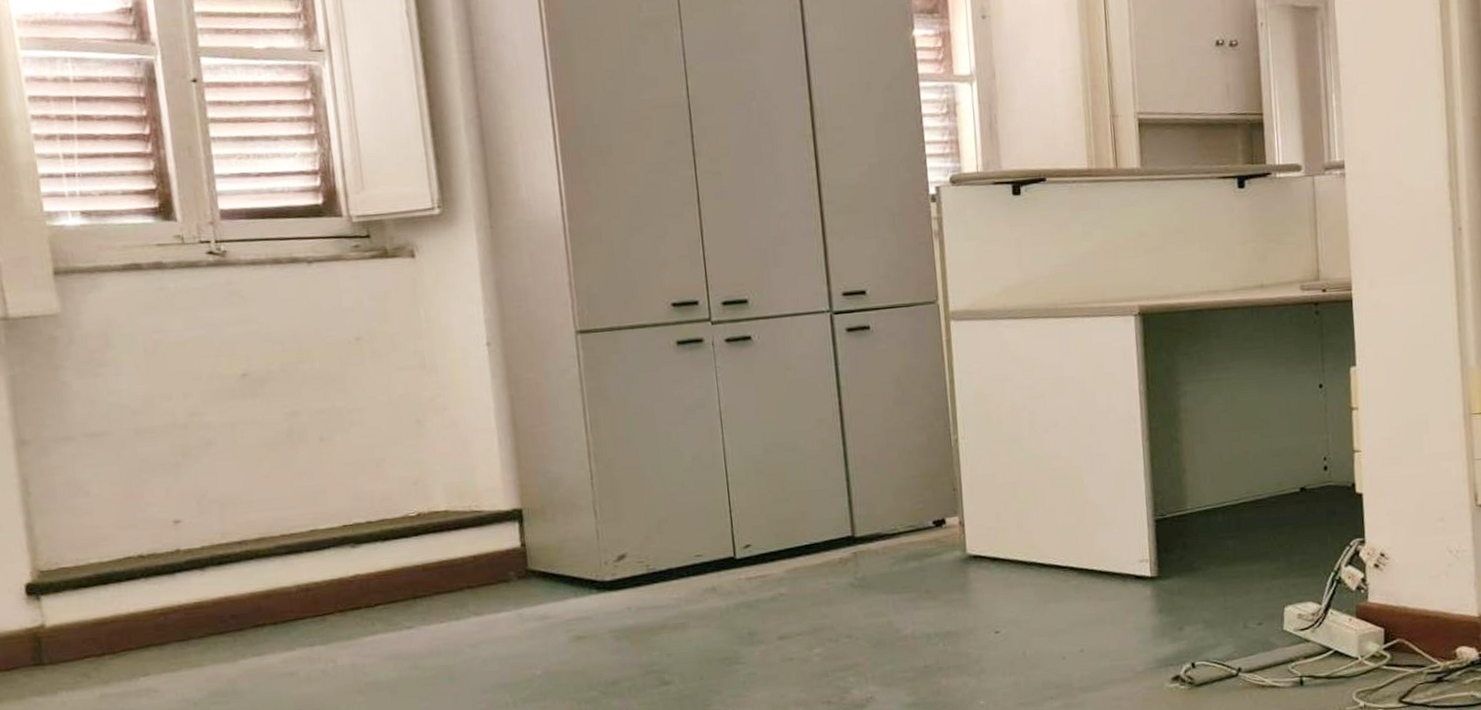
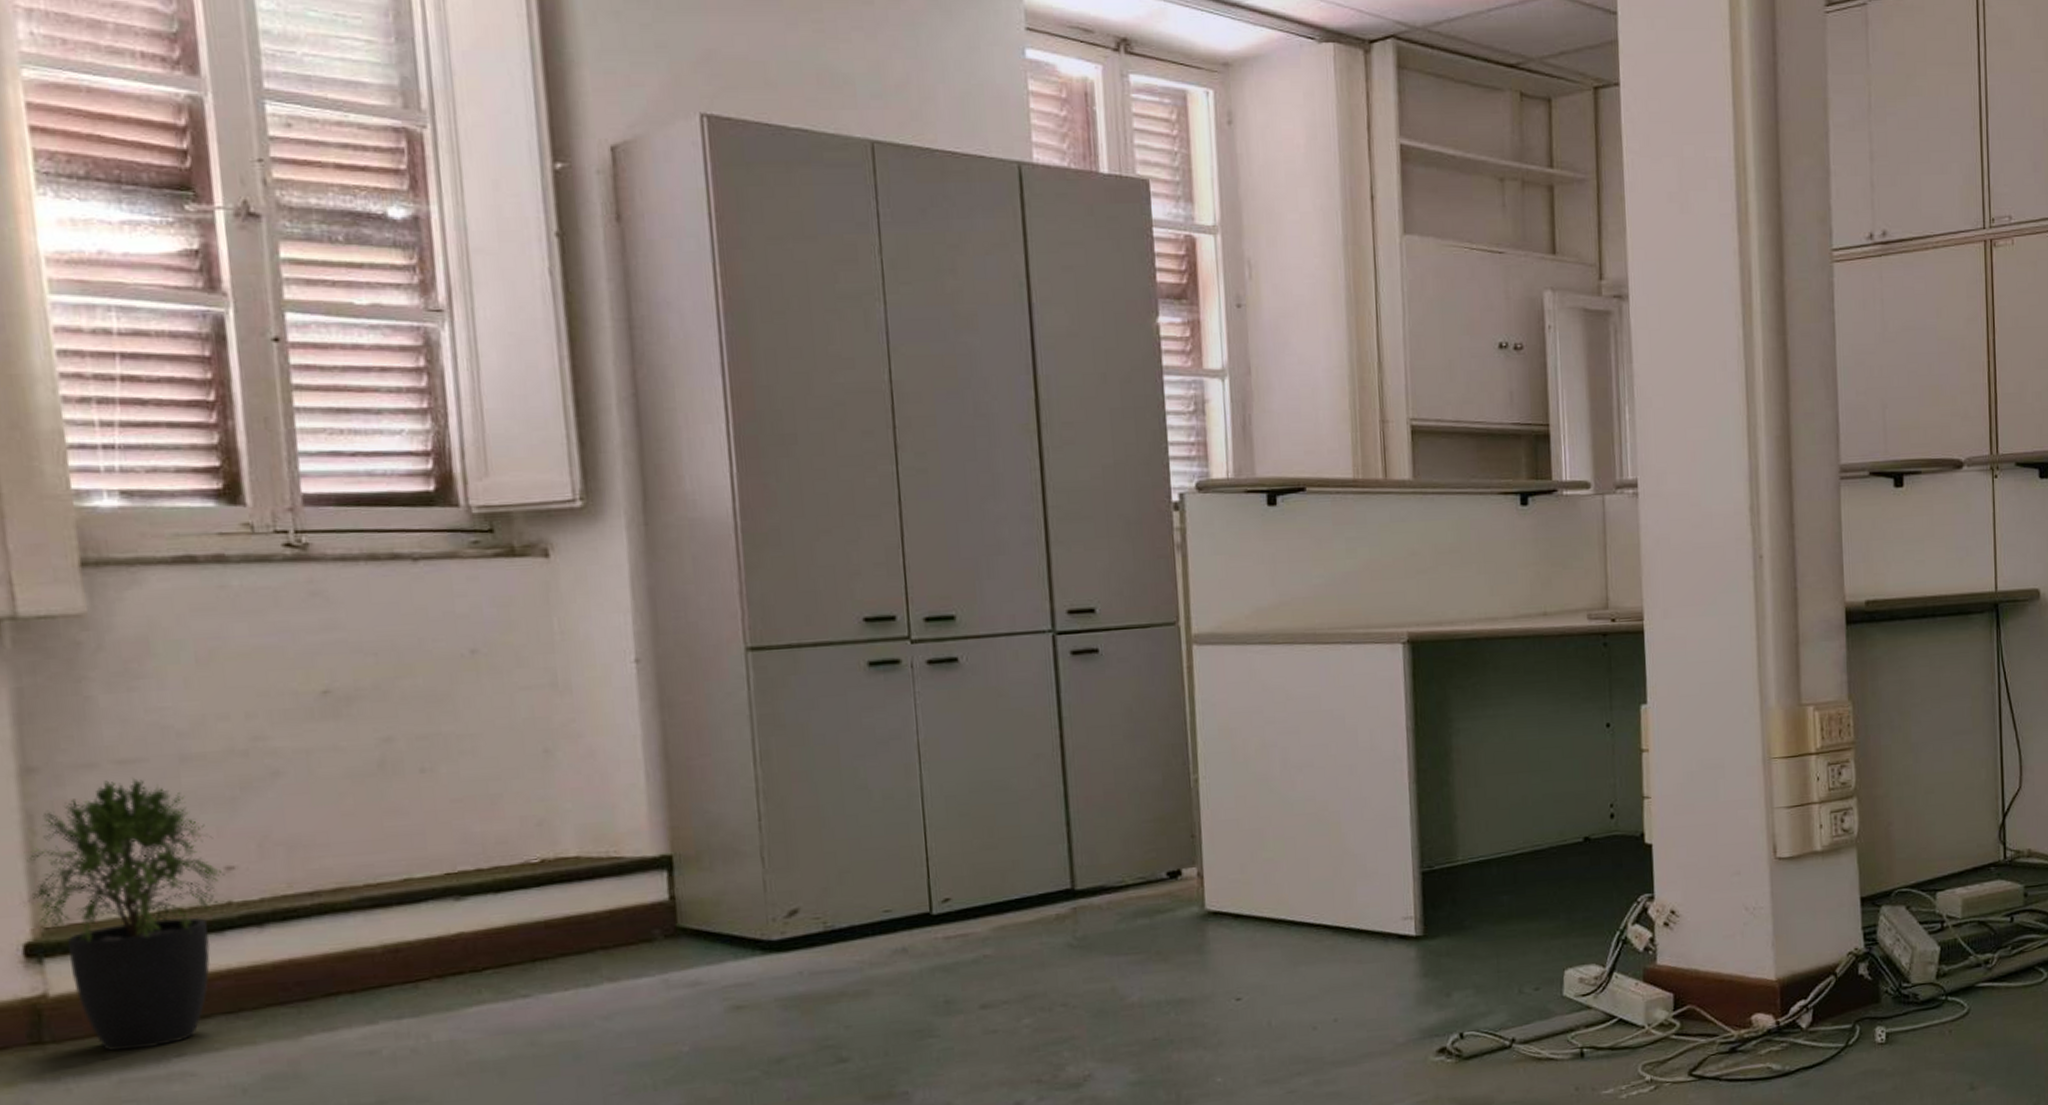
potted plant: none [22,447,174,672] -> present [23,777,225,1051]

